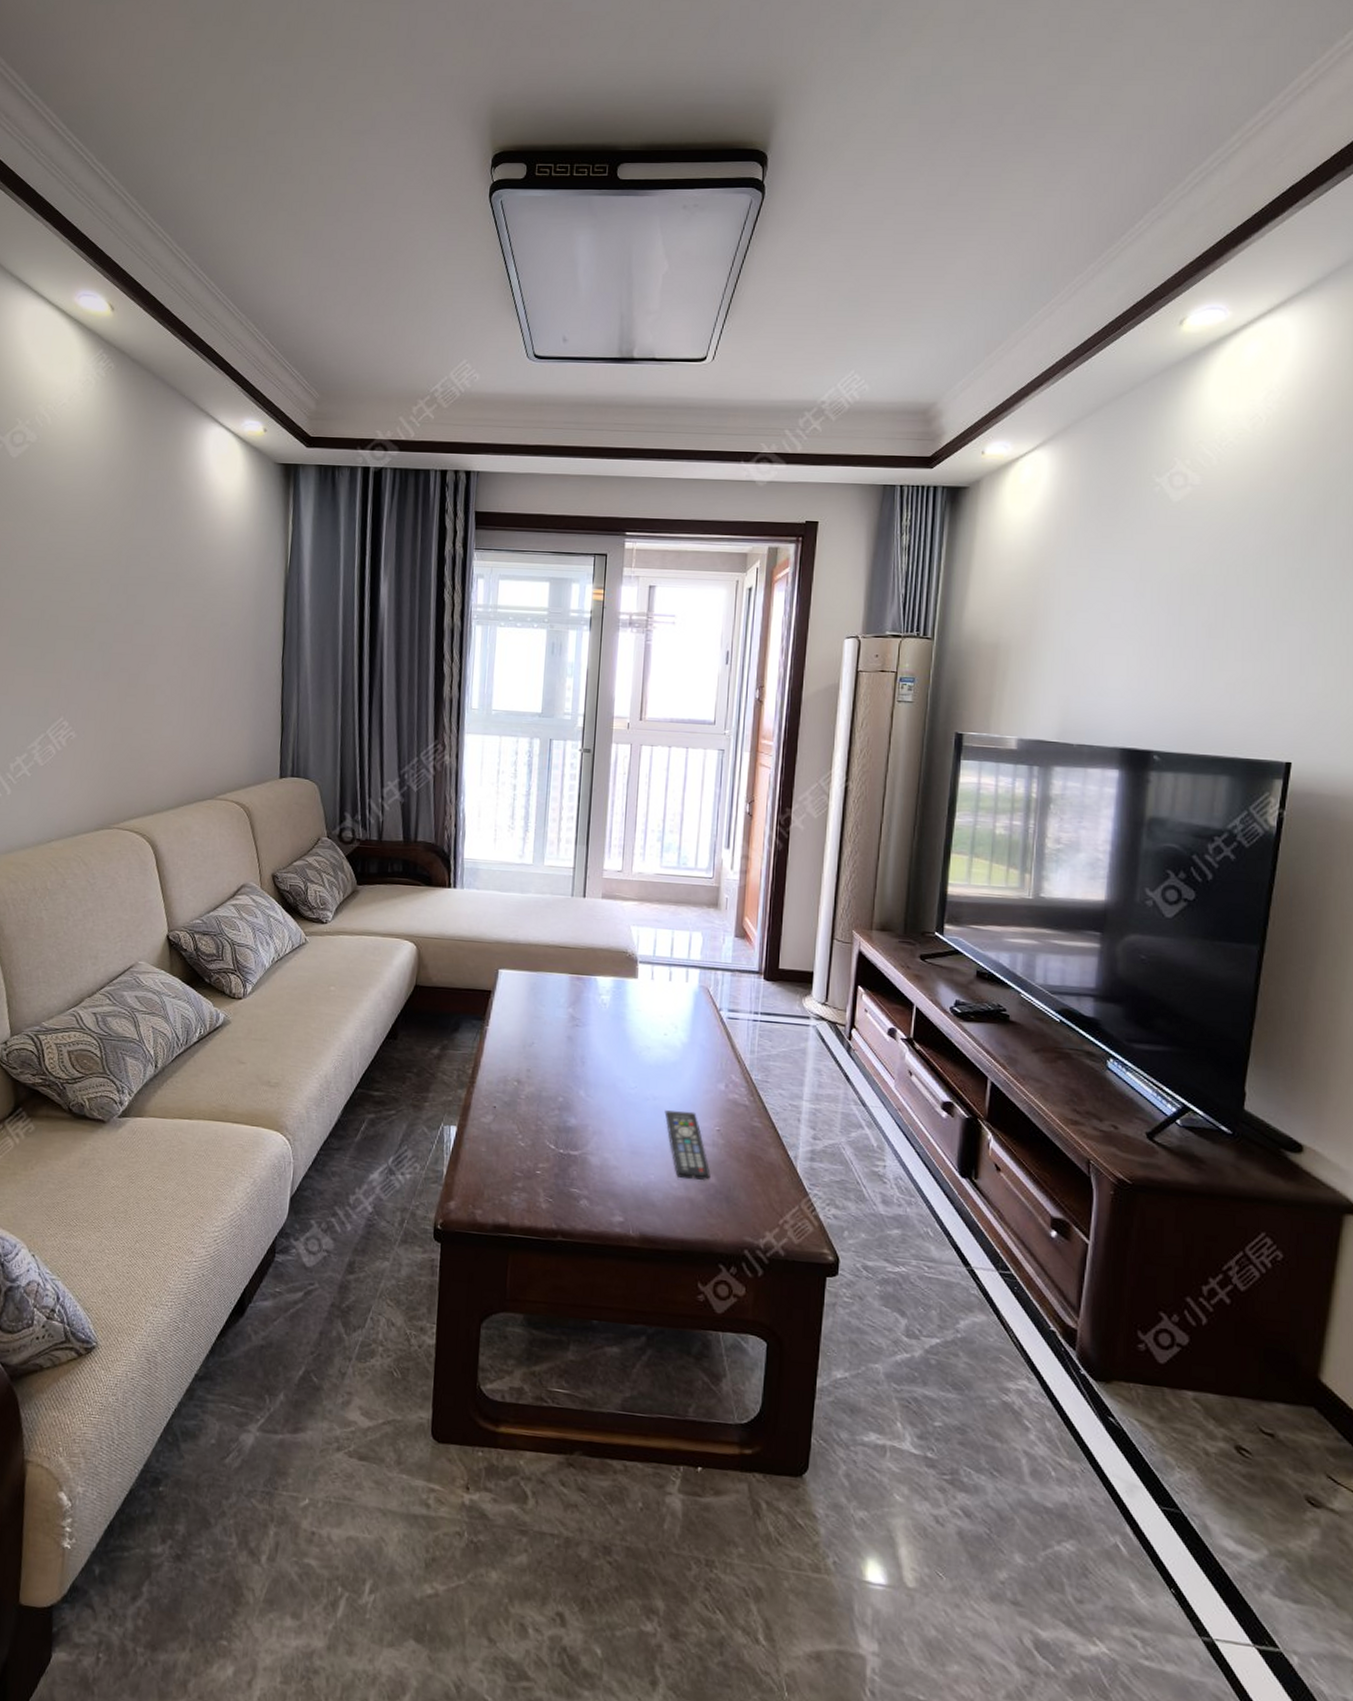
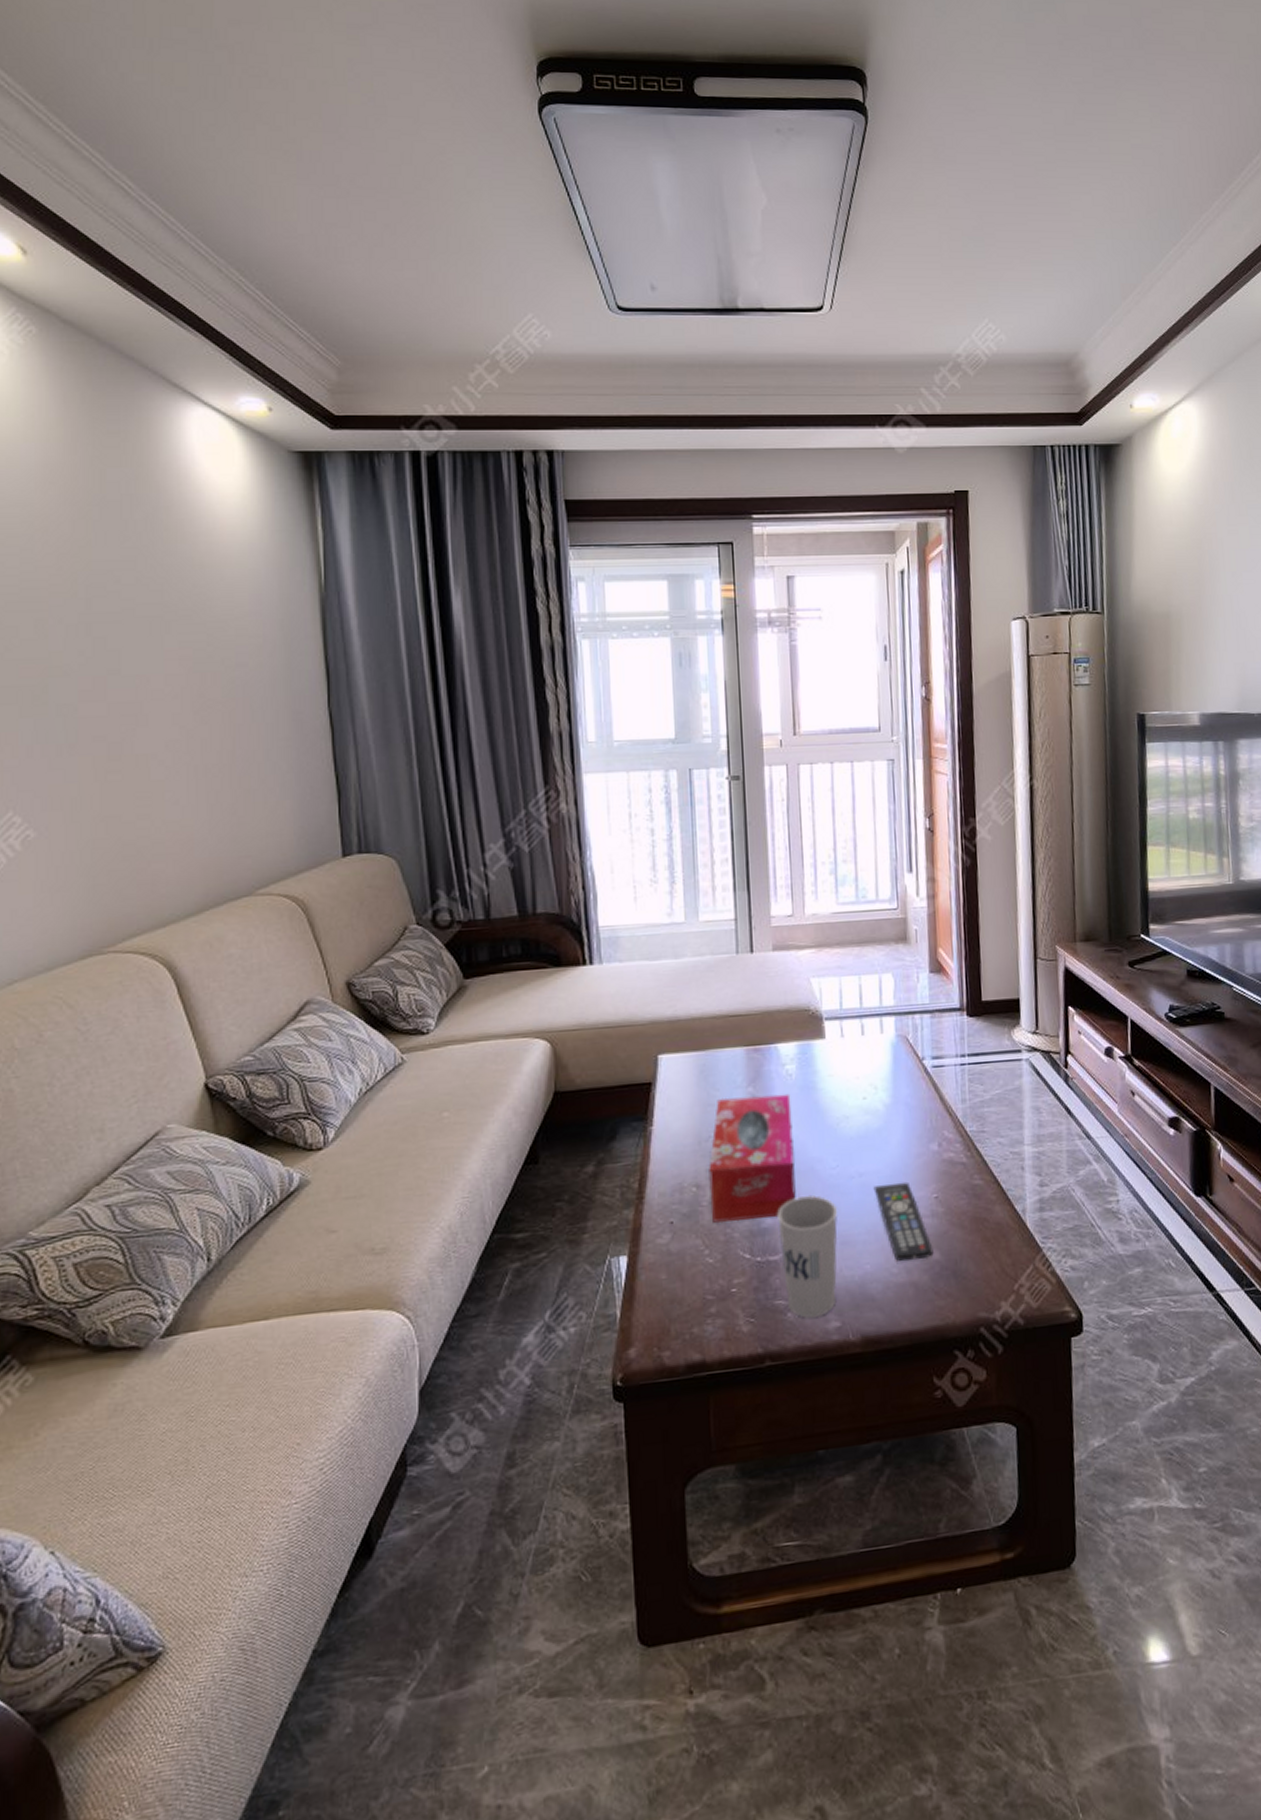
tissue box: none [527,1013,603,1120] -> present [709,1093,796,1224]
cup: none [580,1106,631,1210] -> present [777,1194,838,1318]

